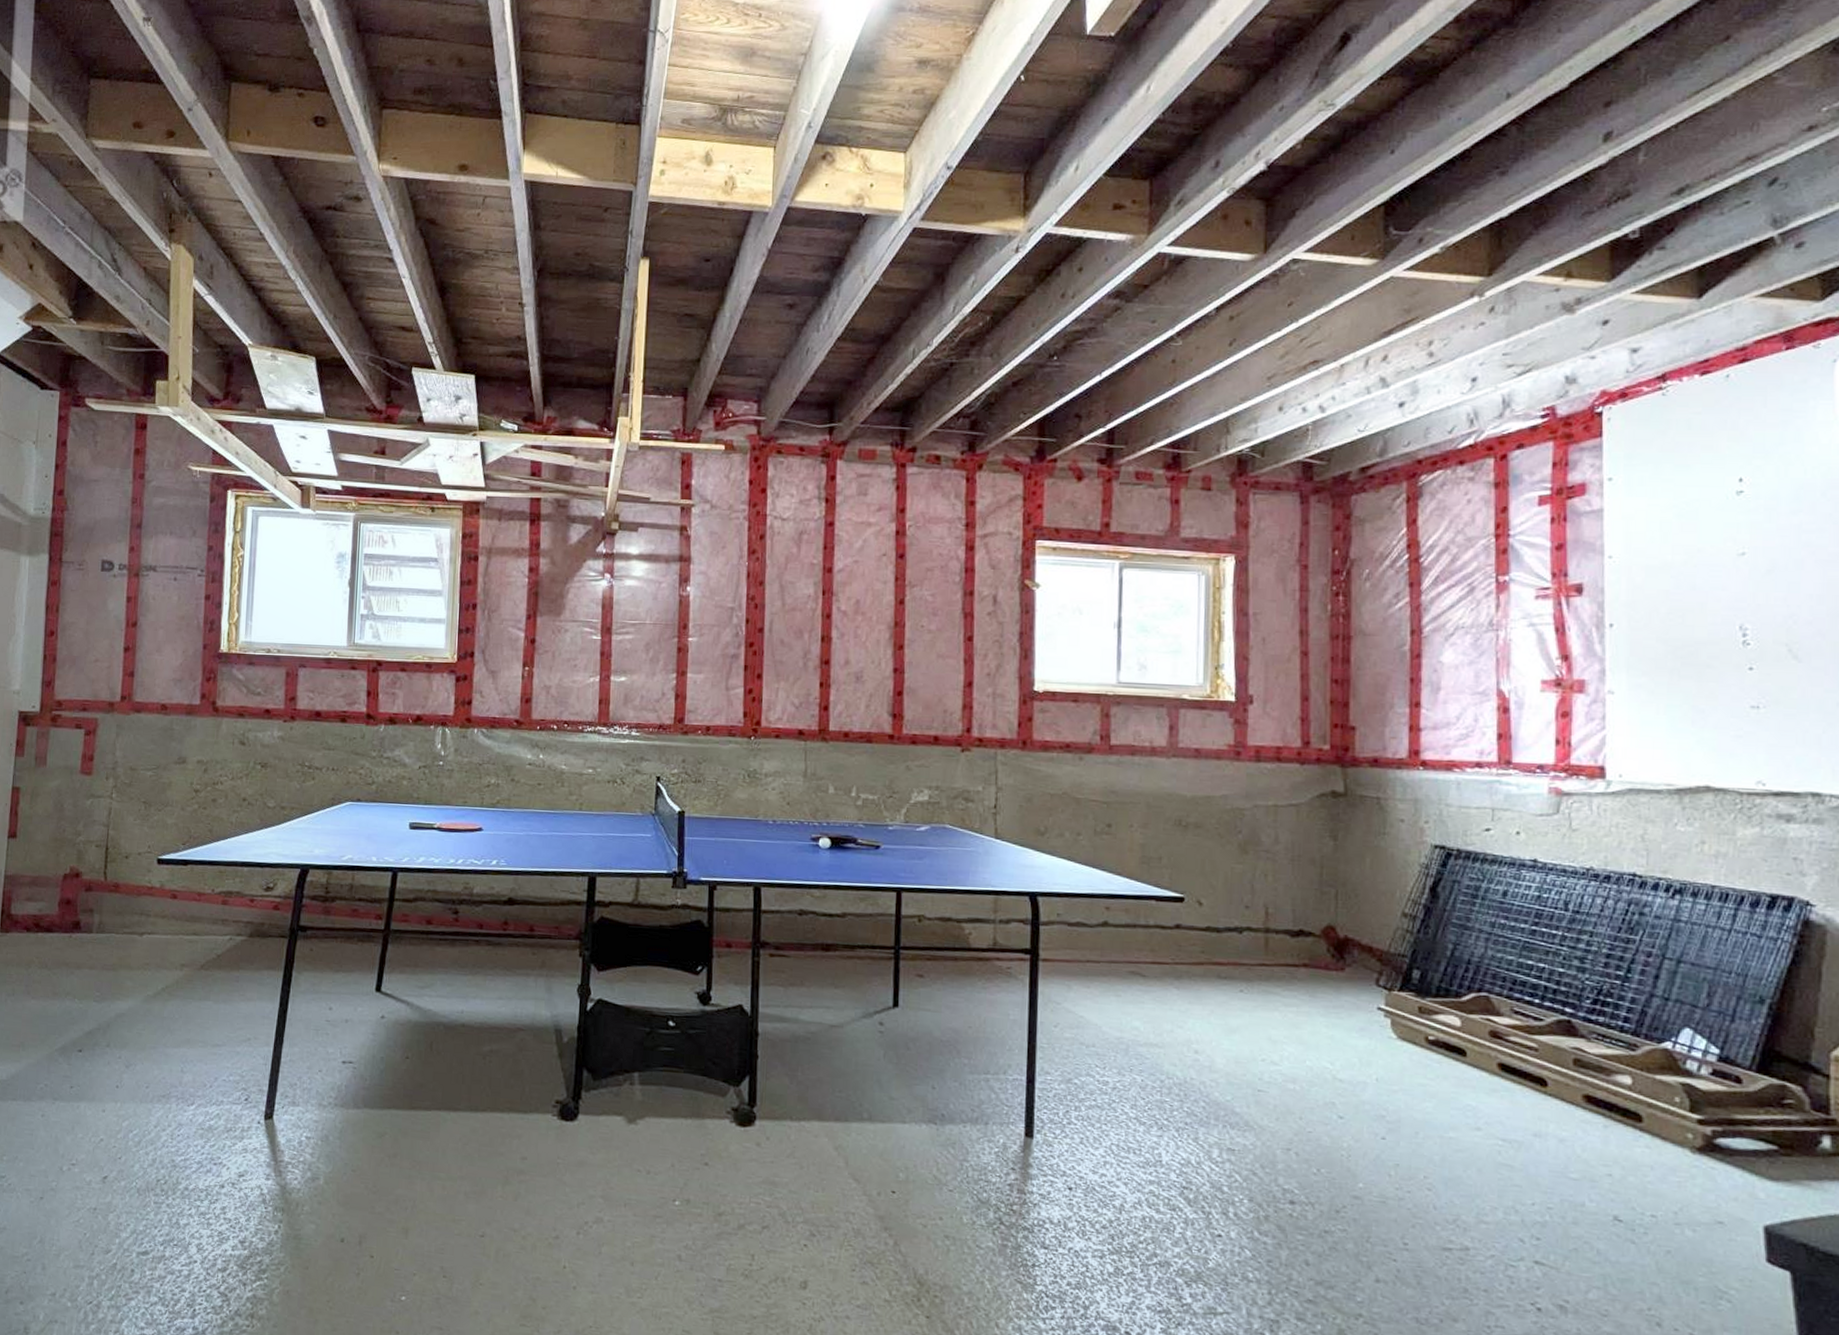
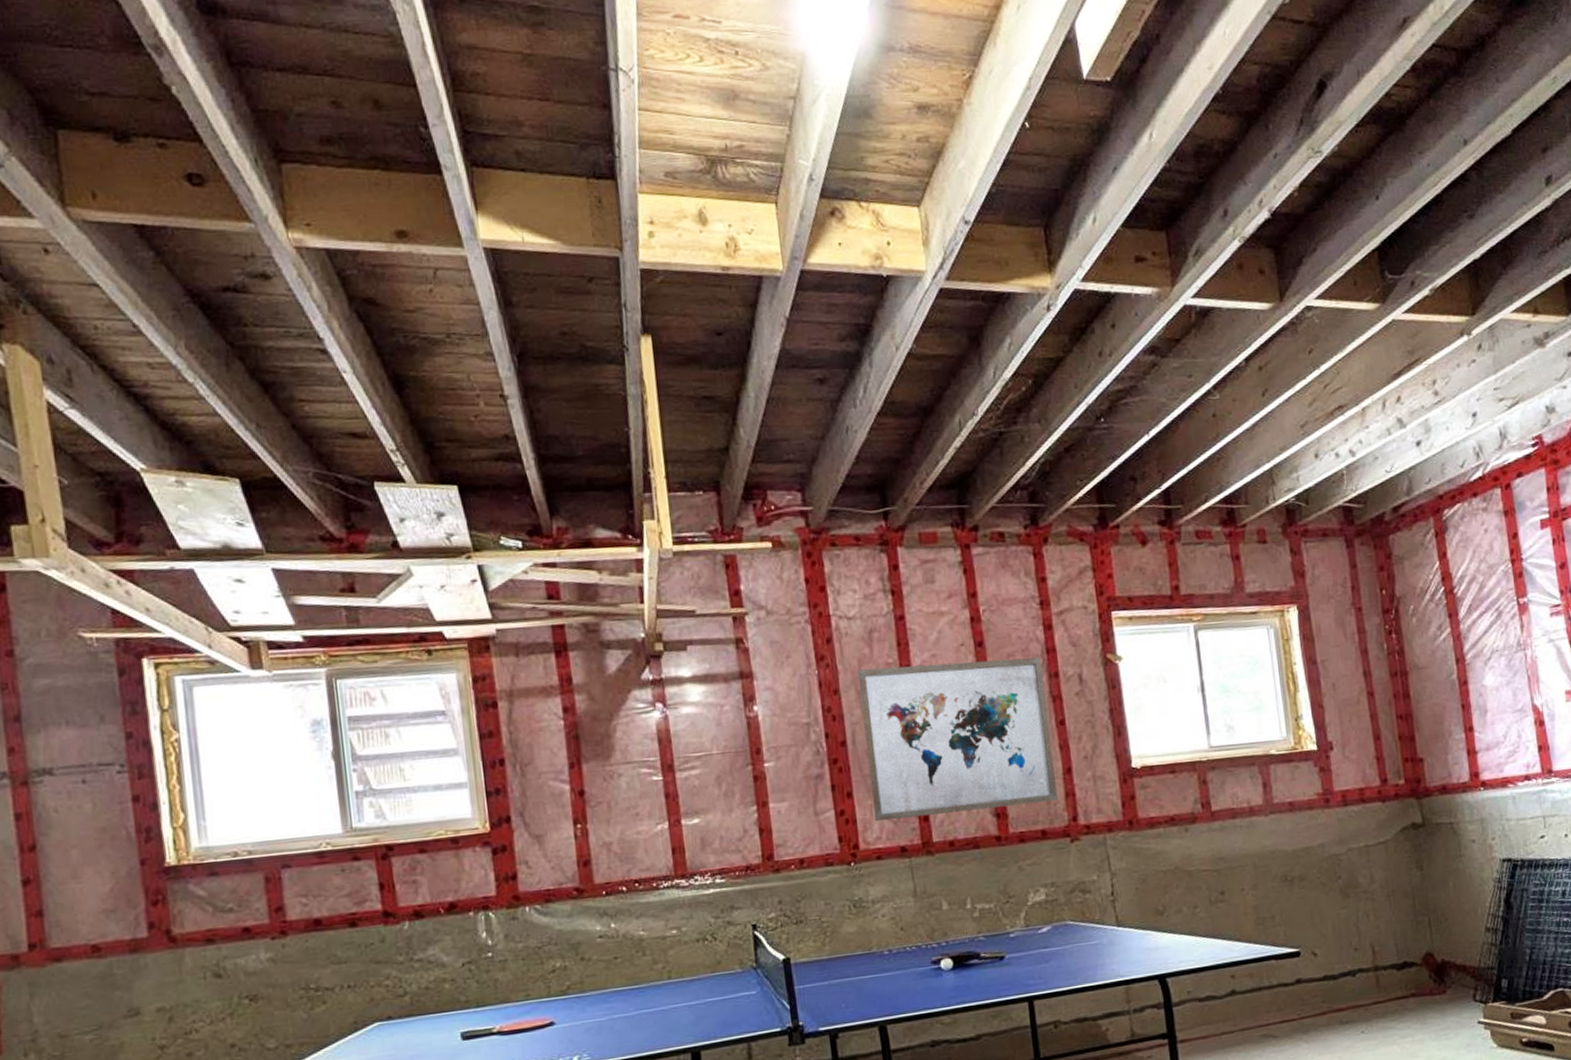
wall art: none [778,566,959,711] -> present [857,657,1058,822]

